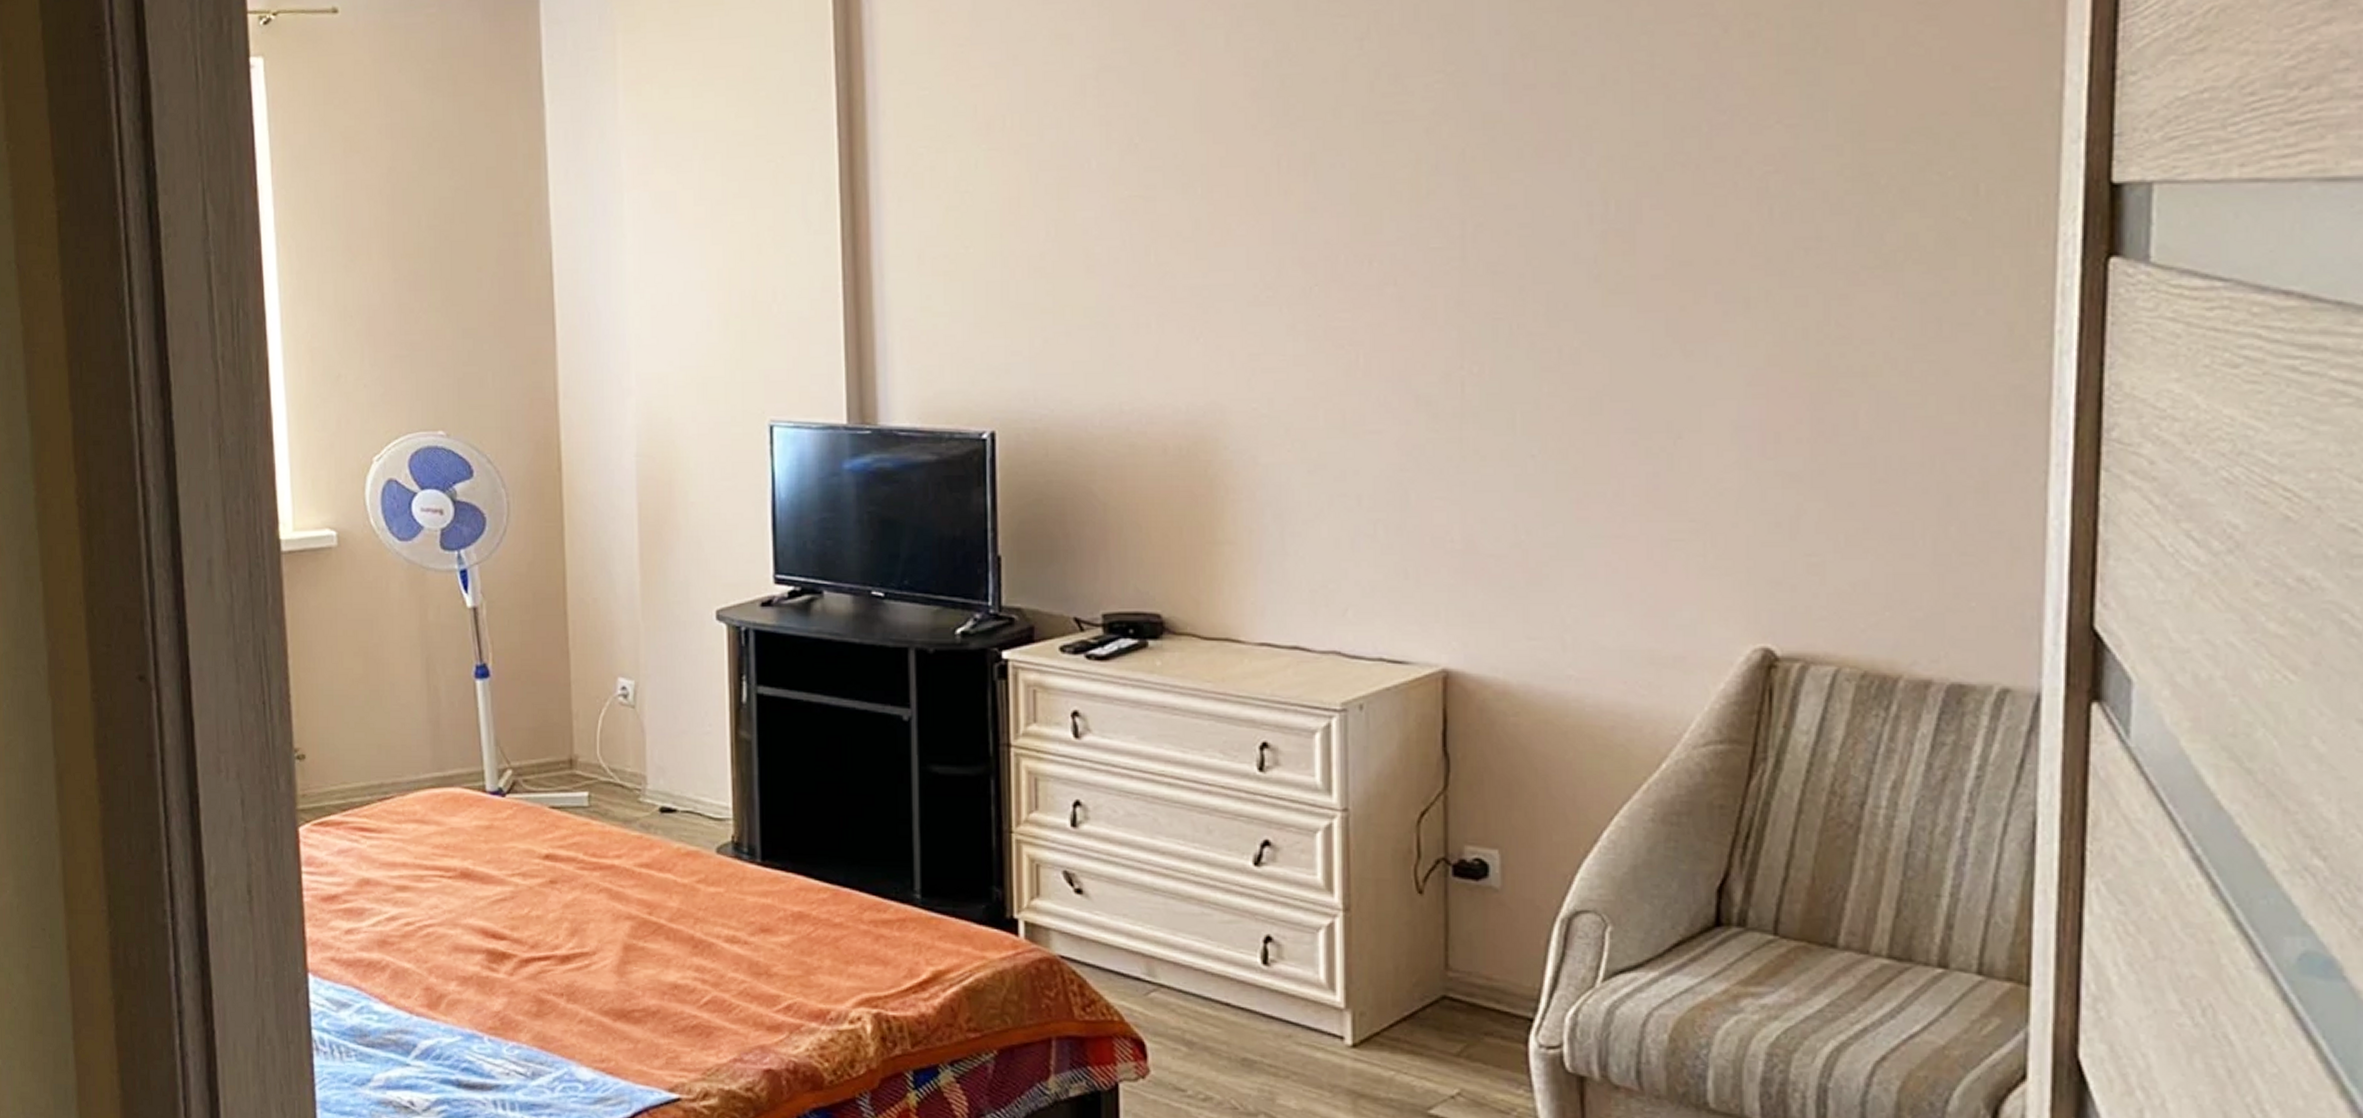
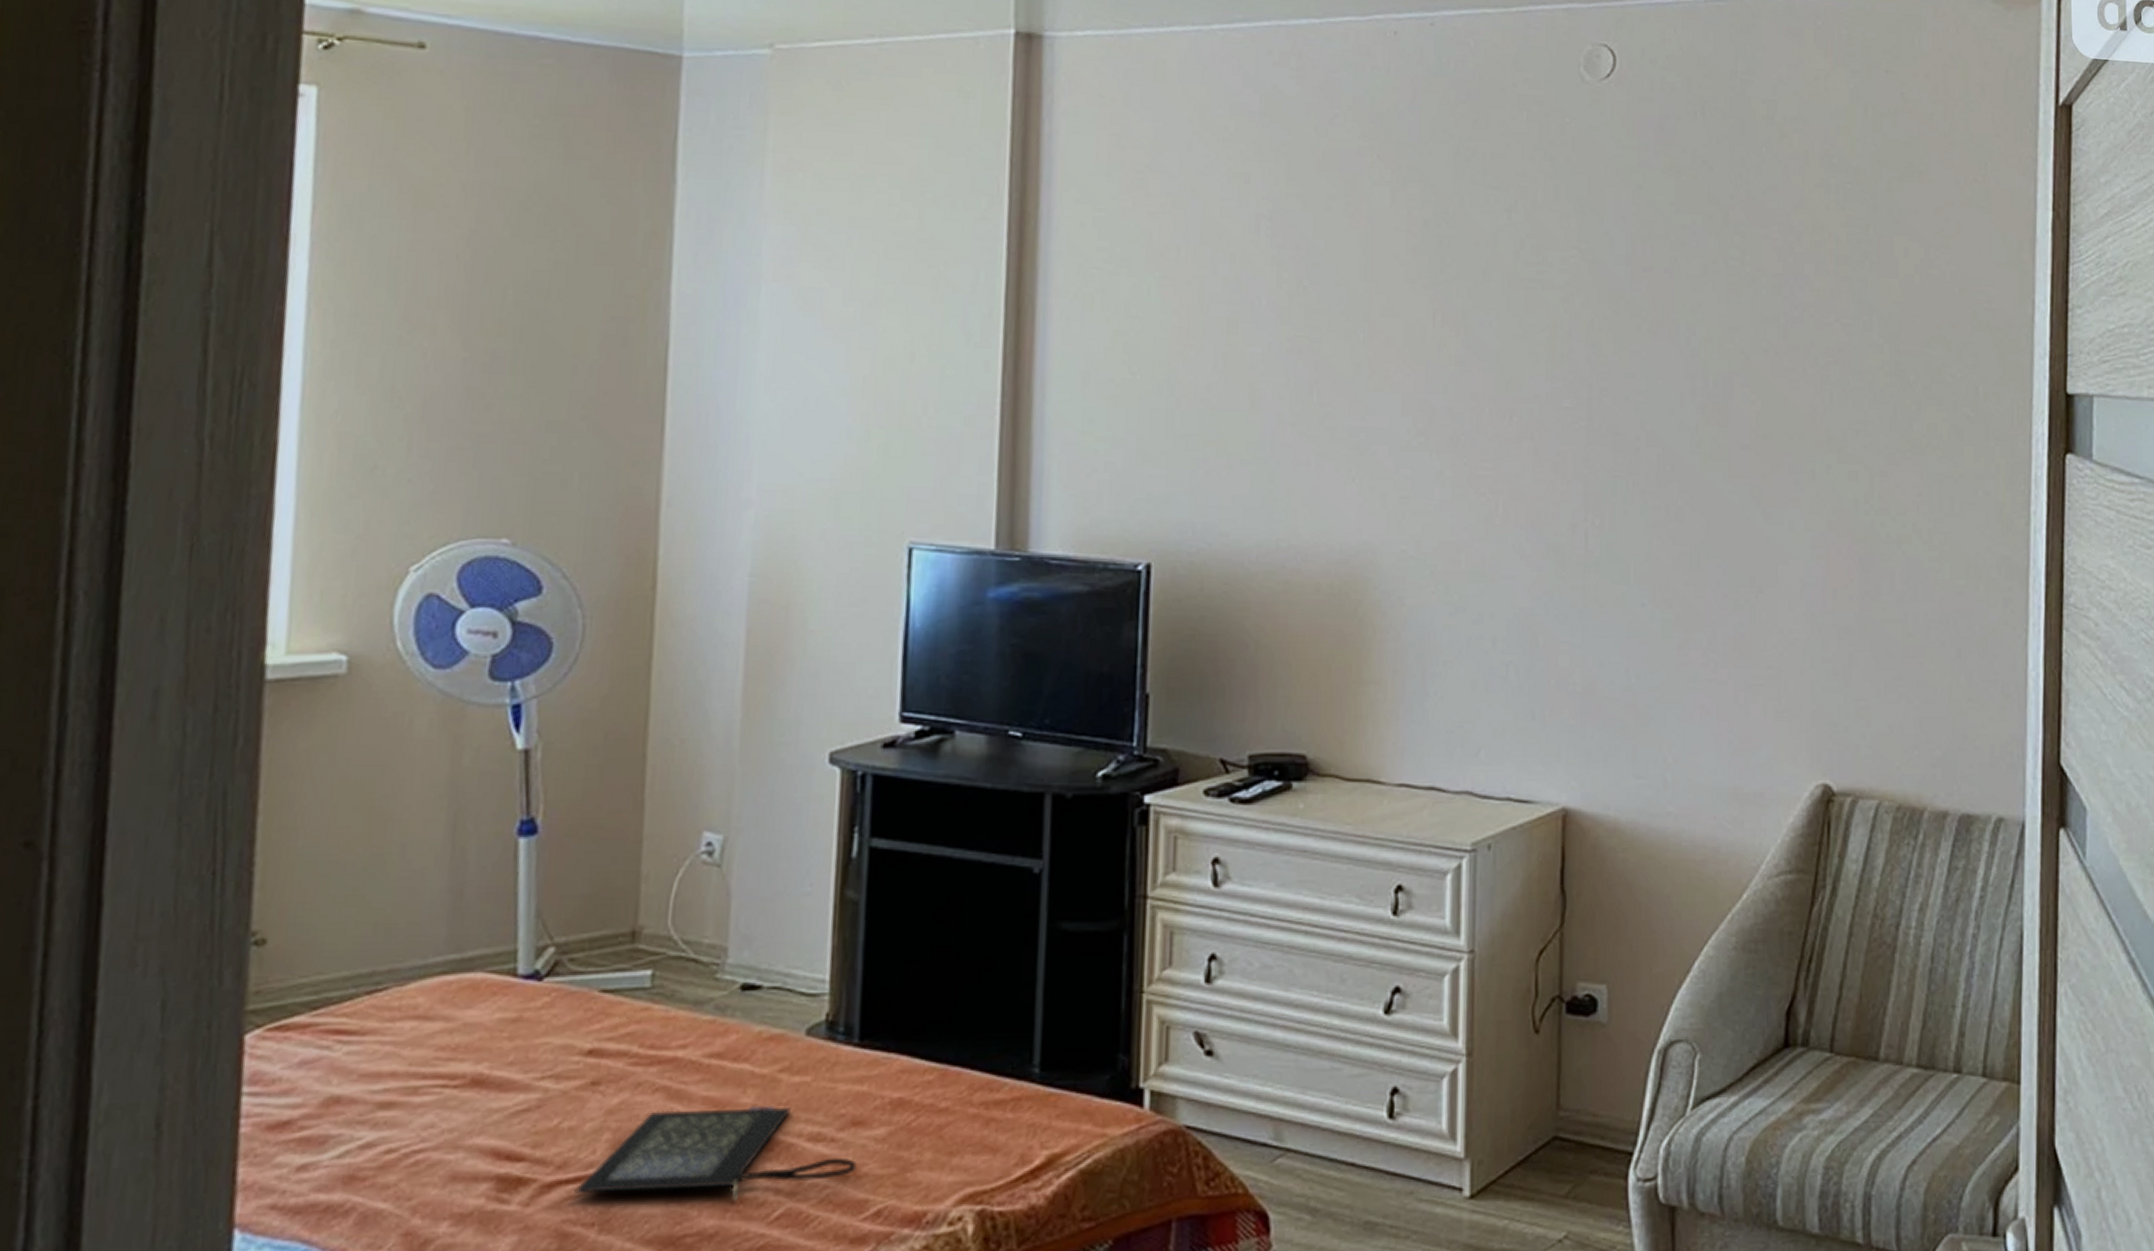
clutch bag: none [545,907,768,987] -> present [574,1105,857,1202]

